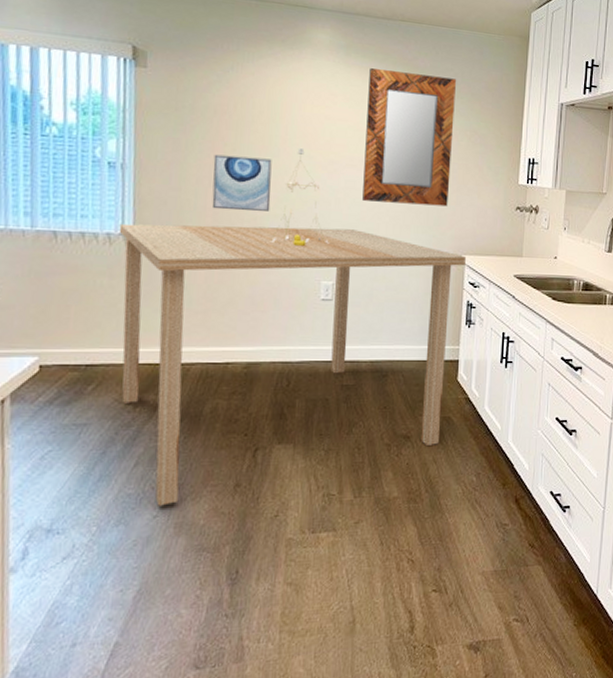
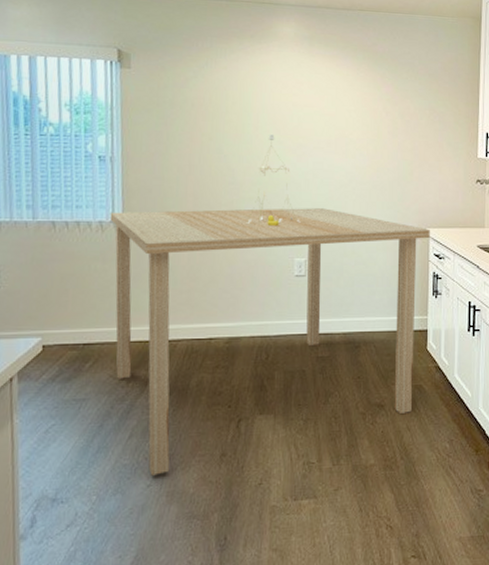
wall art: present [212,154,272,211] -> none [192,144,246,196]
home mirror: present [362,68,457,207] -> none [330,56,415,183]

